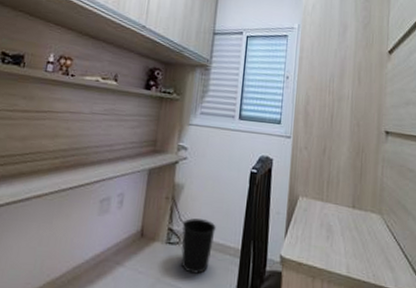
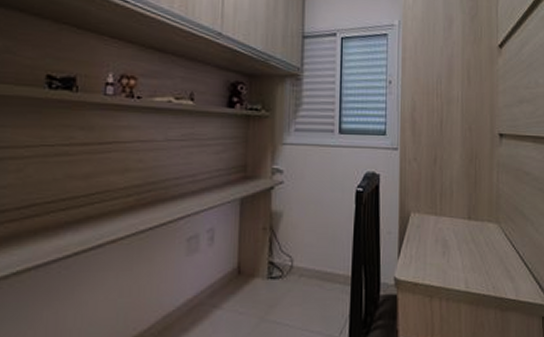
wastebasket: present [181,218,216,274] -> none [284,248,322,308]

